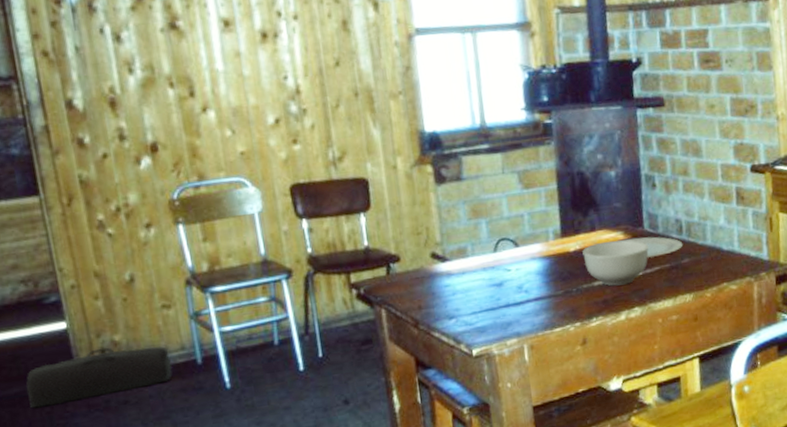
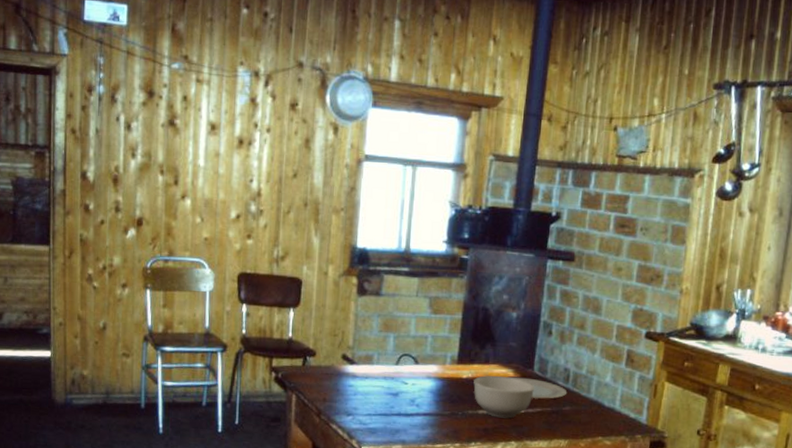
duffel bag: present [26,346,173,408] -> none [13,378,122,417]

